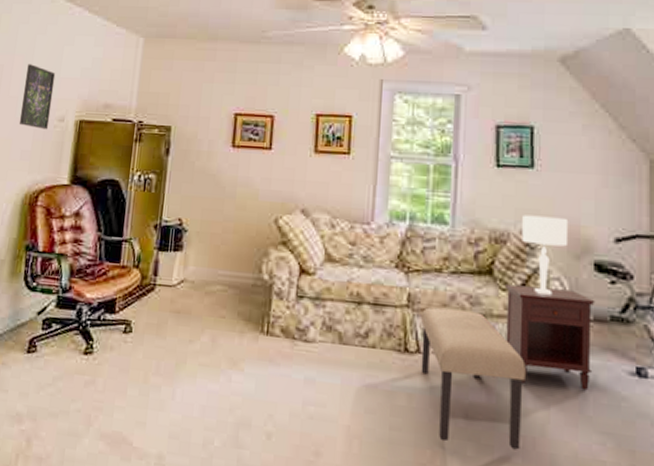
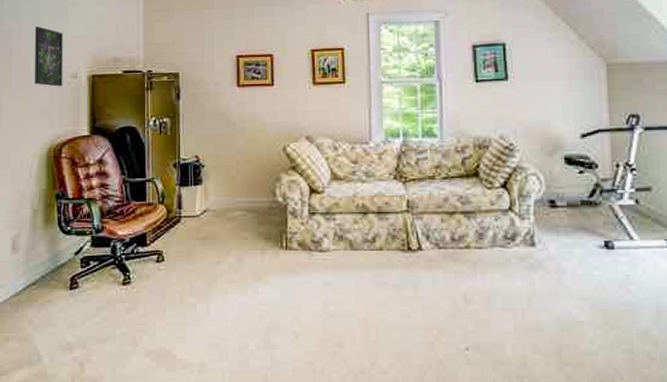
bench: present [421,307,526,450] -> none [420,209,513,322]
nightstand: present [504,284,595,391] -> none [489,182,569,265]
table lamp: present [522,215,569,295] -> none [501,121,542,188]

